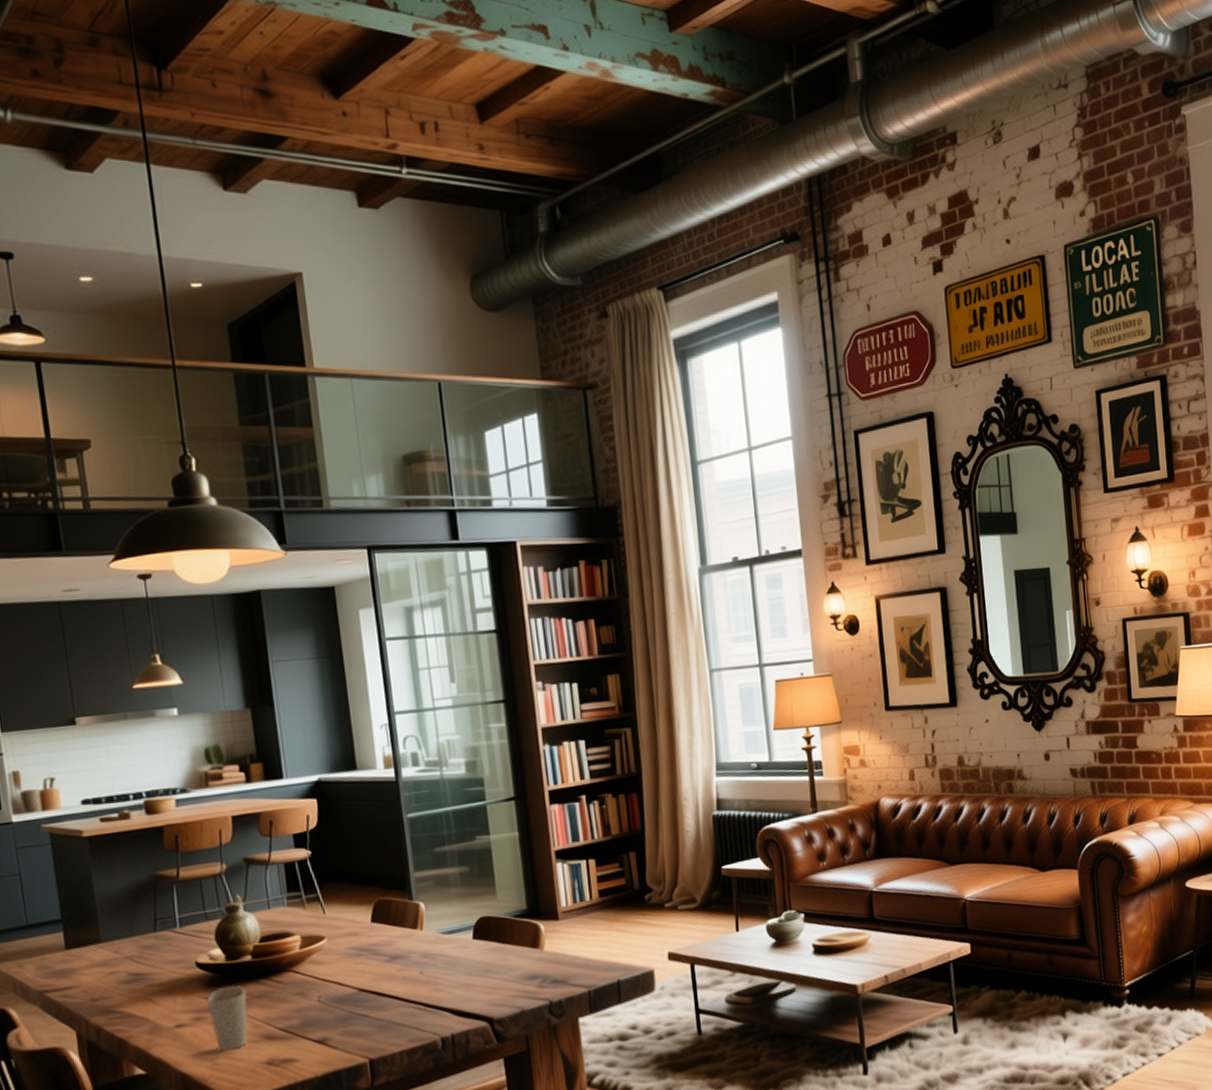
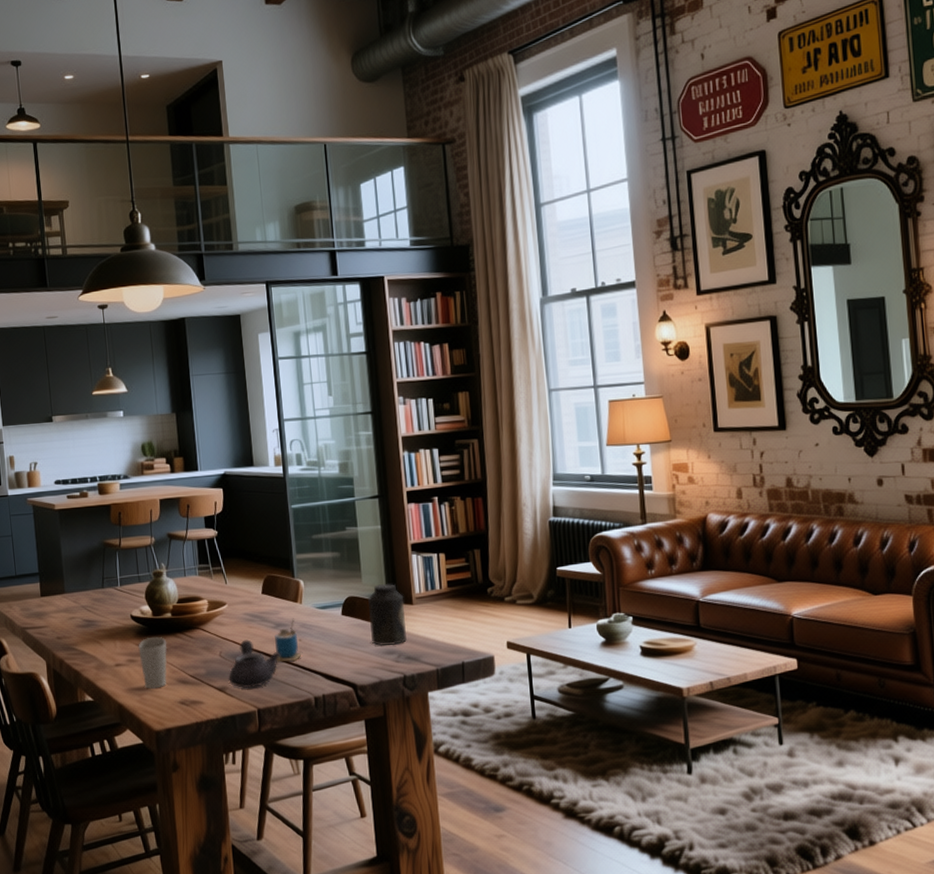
teapot: none [330,978,398,1038] -> present [228,639,281,689]
cup: none [389,948,423,1001] -> present [275,618,301,662]
canister: none [504,898,552,971] -> present [368,583,407,646]

